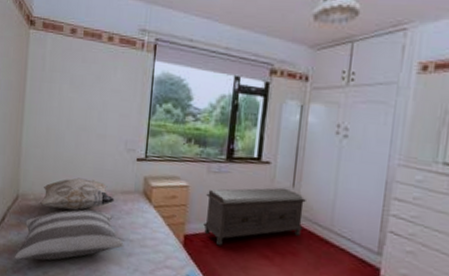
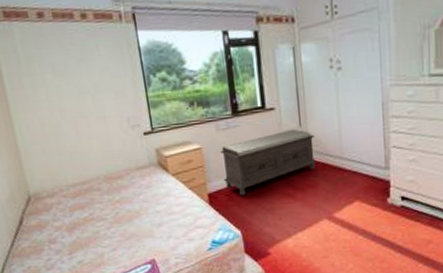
pillow: present [13,209,124,261] -> none [43,191,152,258]
decorative pillow: present [39,177,115,211] -> none [54,163,131,200]

